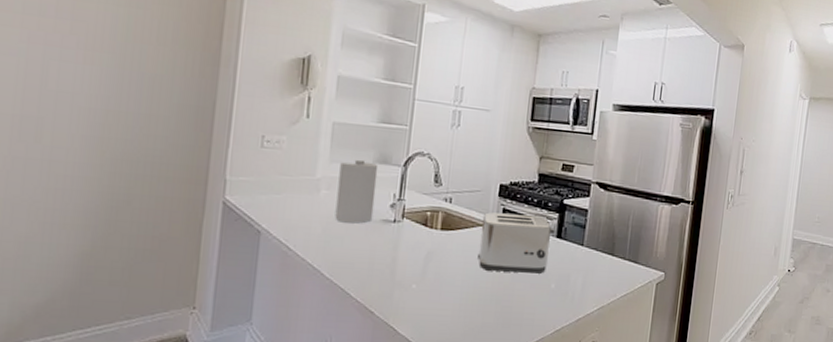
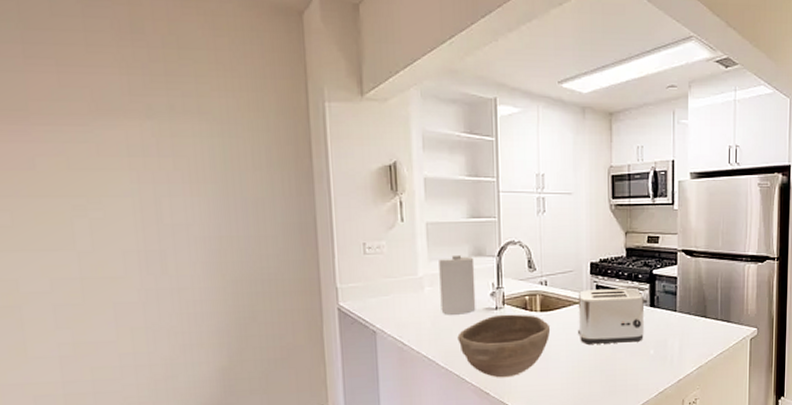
bowl: none [348,228,449,297] -> present [457,314,551,378]

